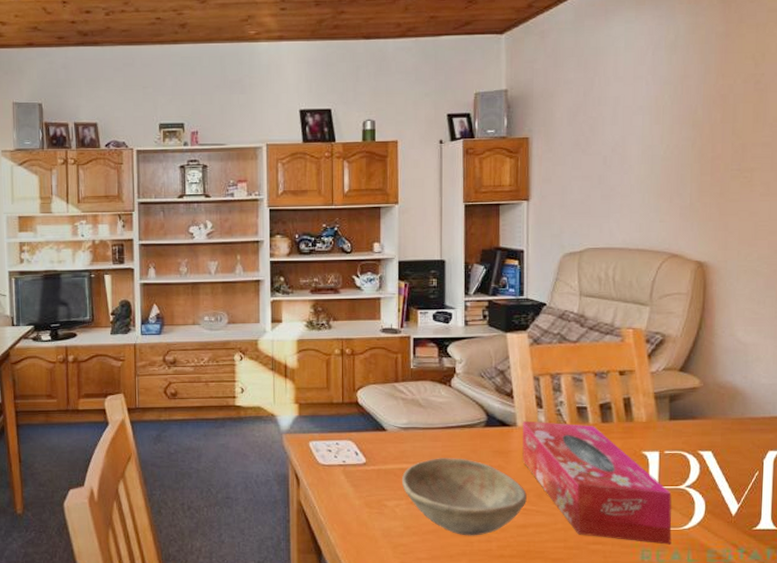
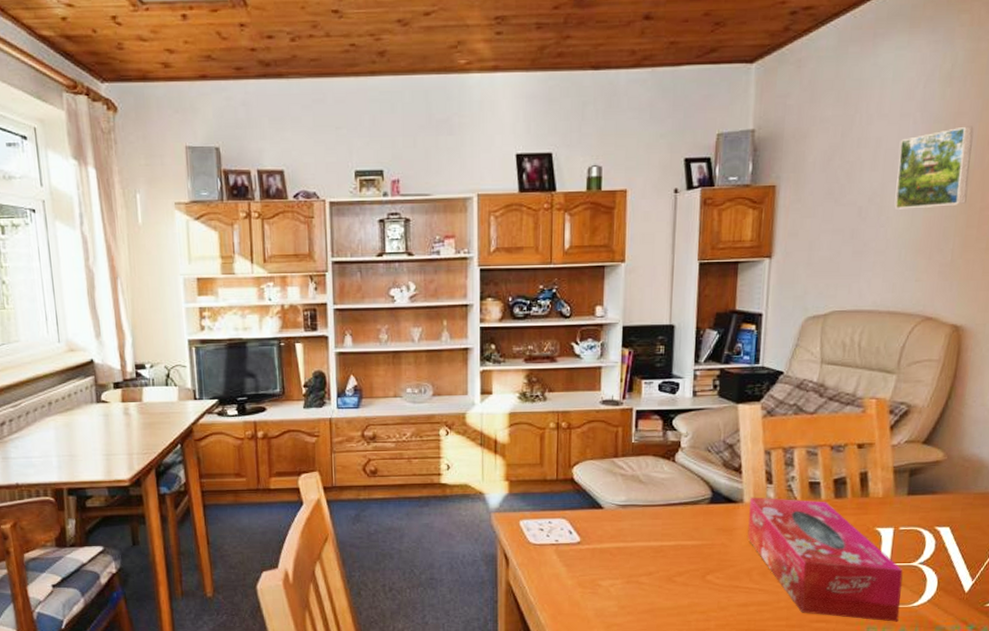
bowl: present [402,458,527,536] -> none [618,536,750,615]
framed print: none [635,87,700,159] -> present [894,126,974,209]

